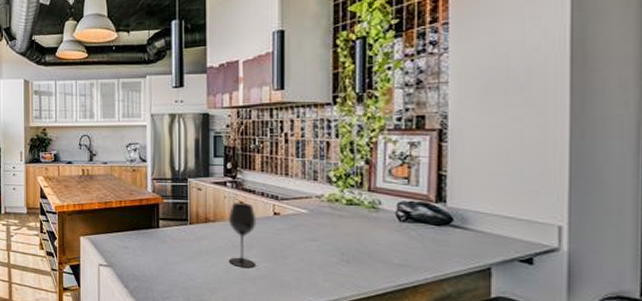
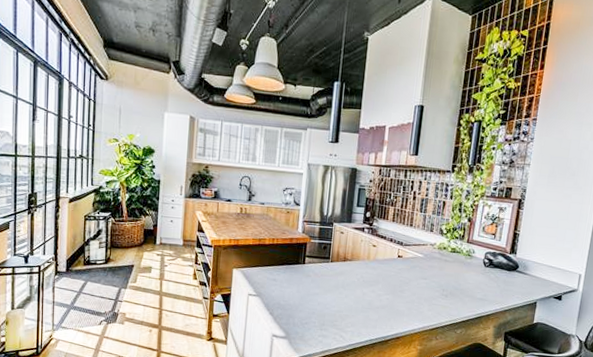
wineglass: present [228,203,256,268] -> none [358,246,385,300]

